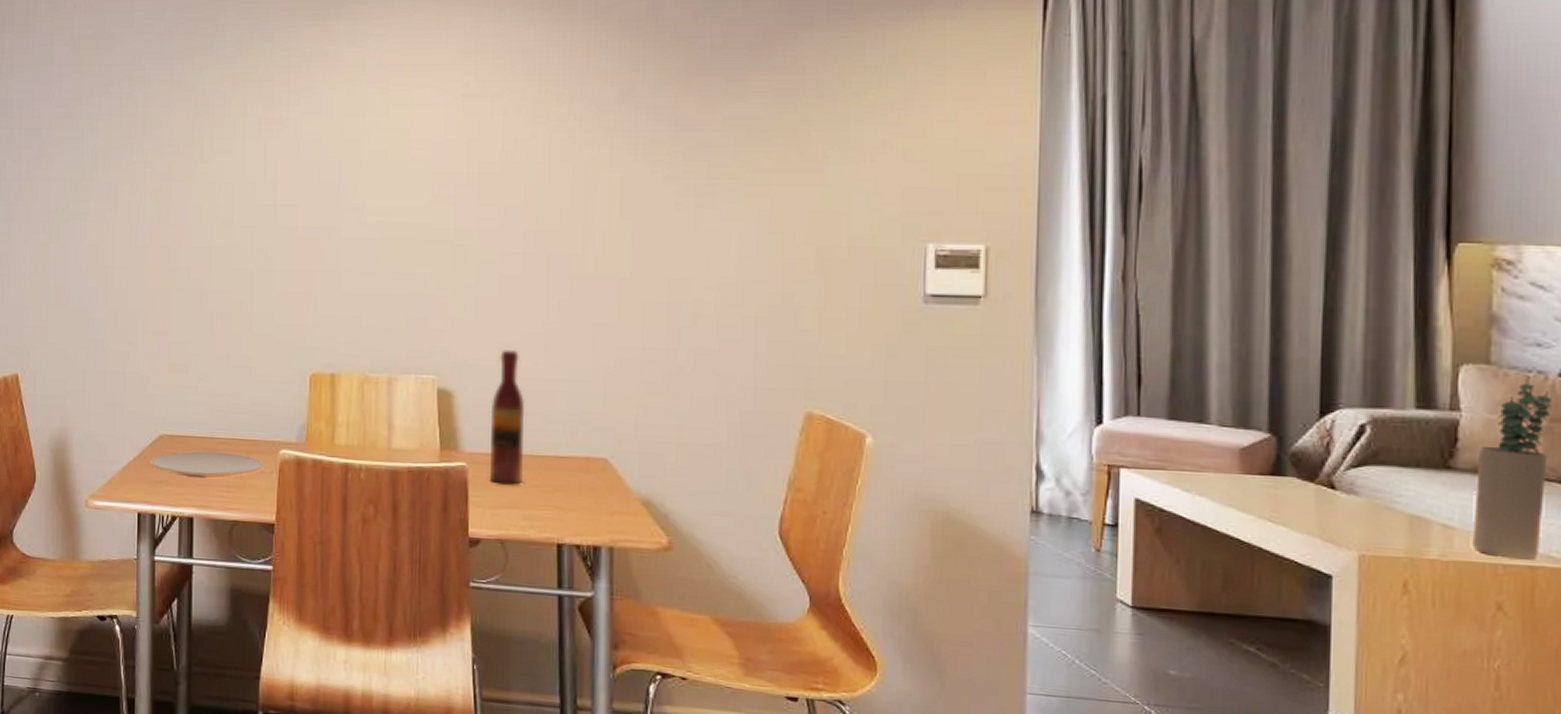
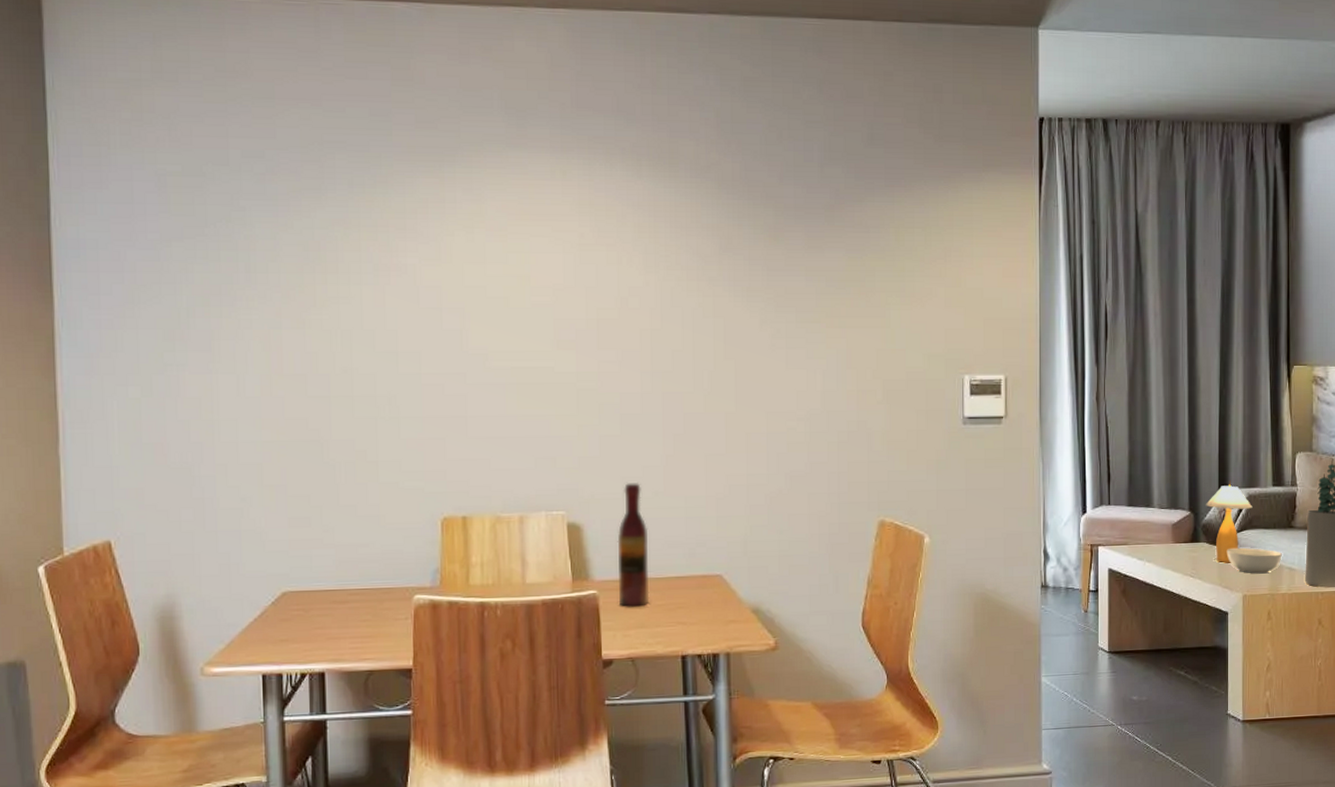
plate: present [150,451,264,478] -> none [273,603,398,632]
table lamp: none [1296,395,1379,509] -> present [1205,479,1253,563]
bowl: none [1331,488,1431,529] -> present [1226,547,1282,574]

